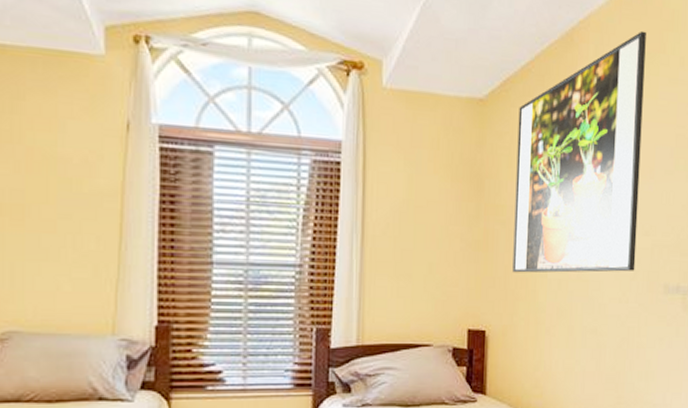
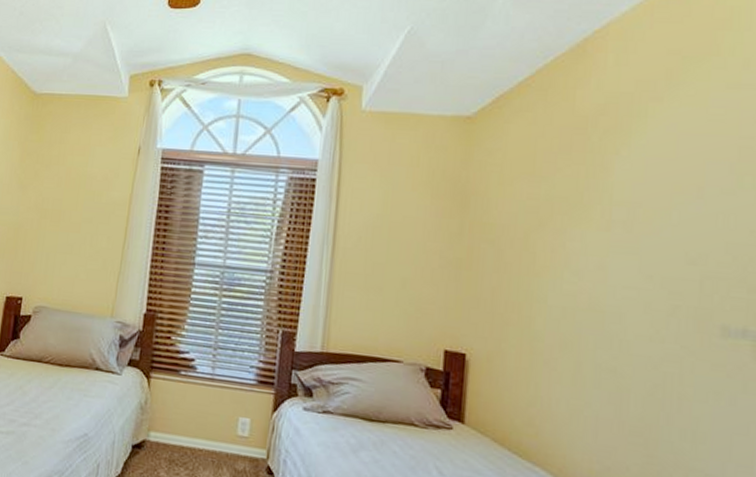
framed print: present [512,30,646,273] -> none [502,33,690,306]

